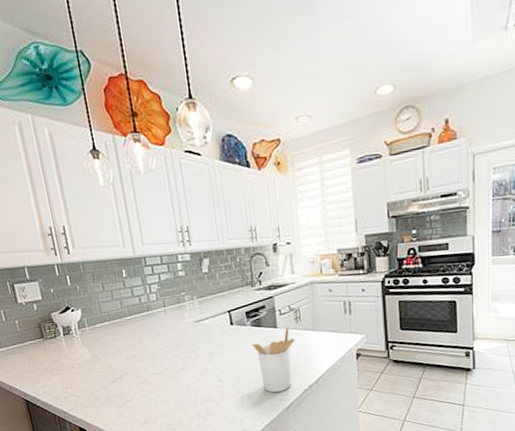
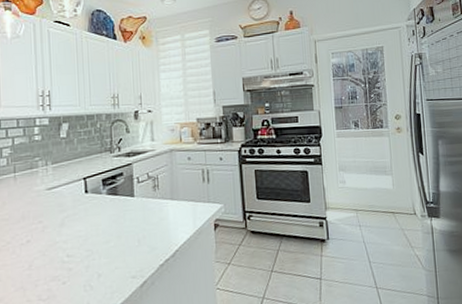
utensil holder: present [252,327,295,393] -> none [106,196,152,269]

